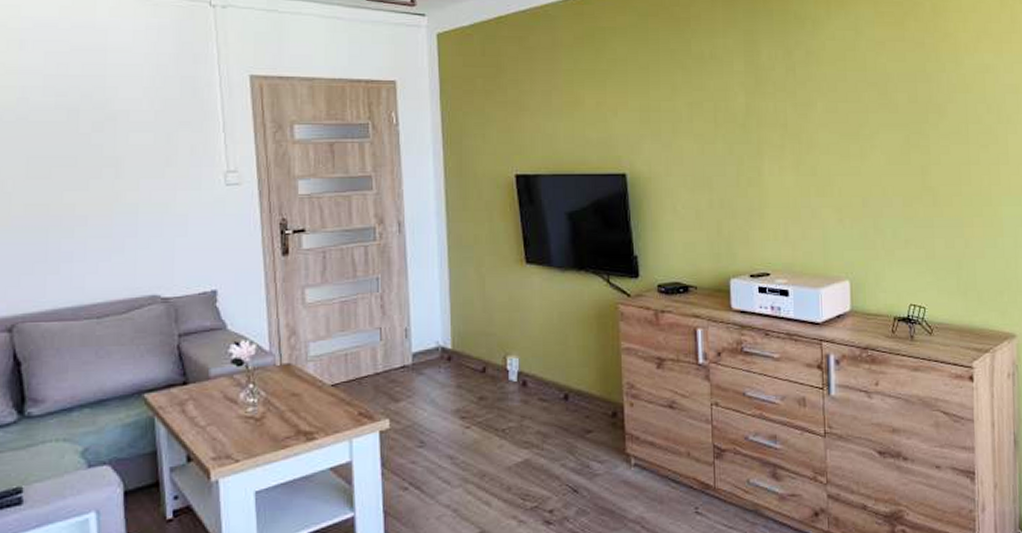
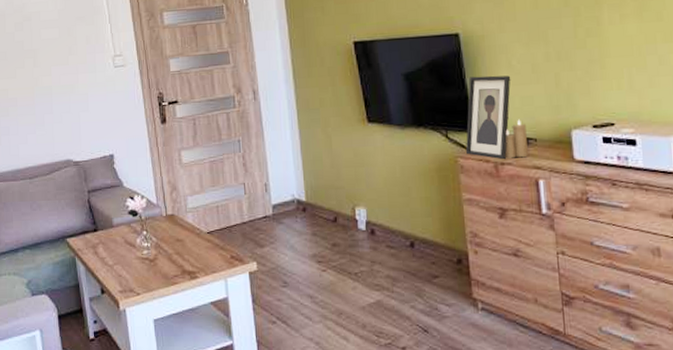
picture frame: none [626,219,675,308] -> present [465,75,511,160]
candle: none [666,266,689,306] -> present [505,119,529,159]

